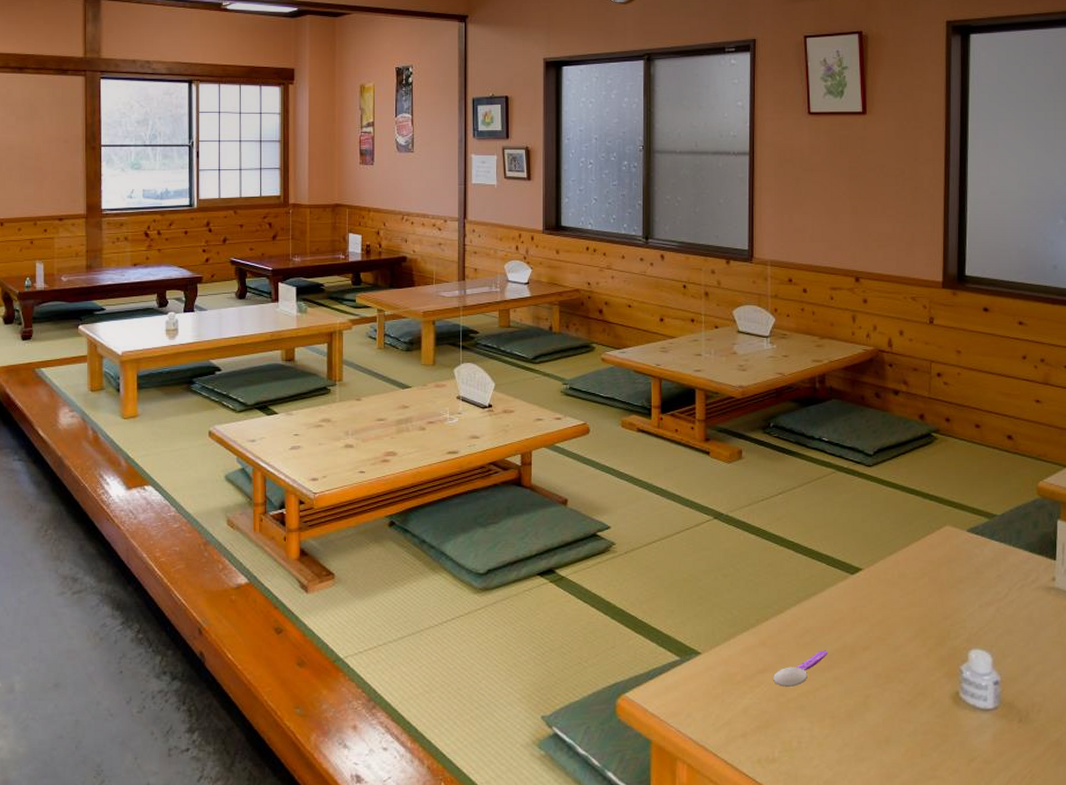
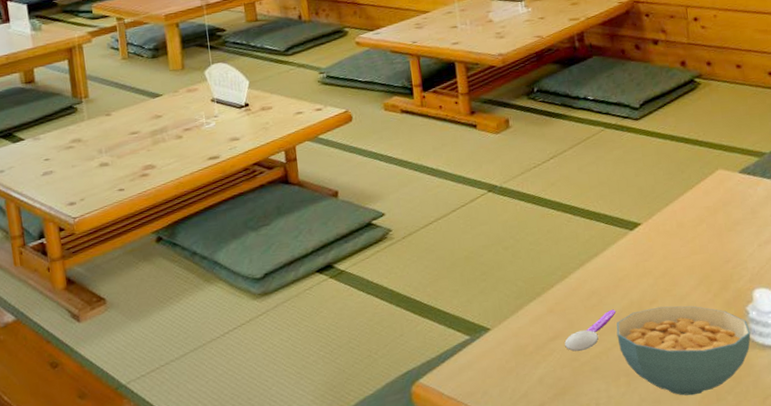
cereal bowl: none [826,654,962,747] -> present [616,305,751,396]

